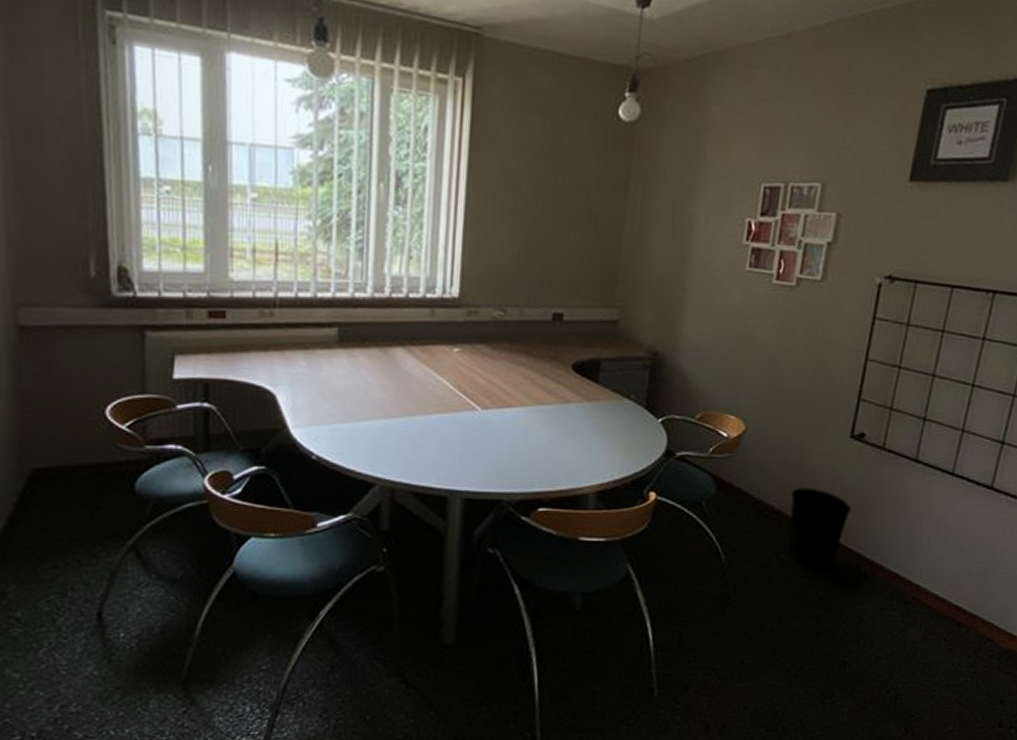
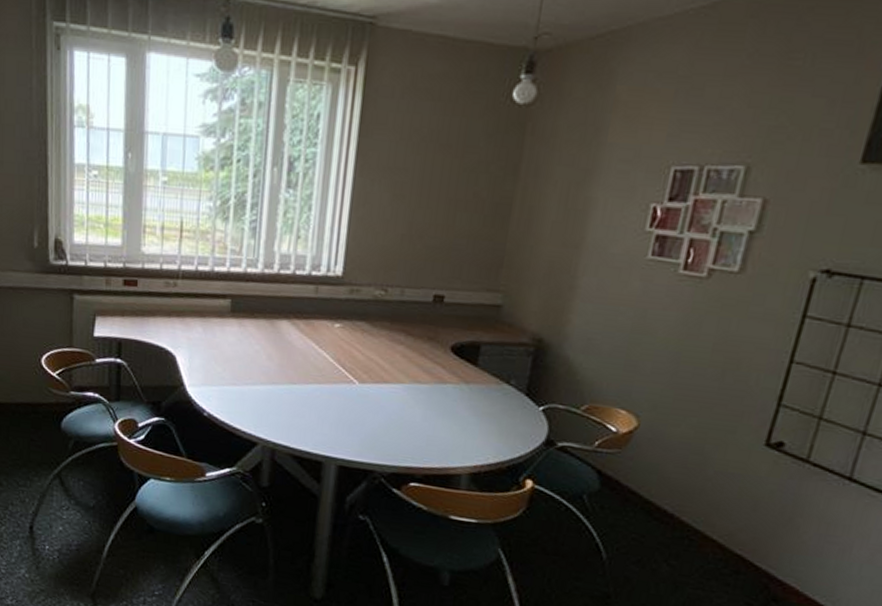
wastebasket: present [787,487,852,569] -> none [679,493,762,584]

